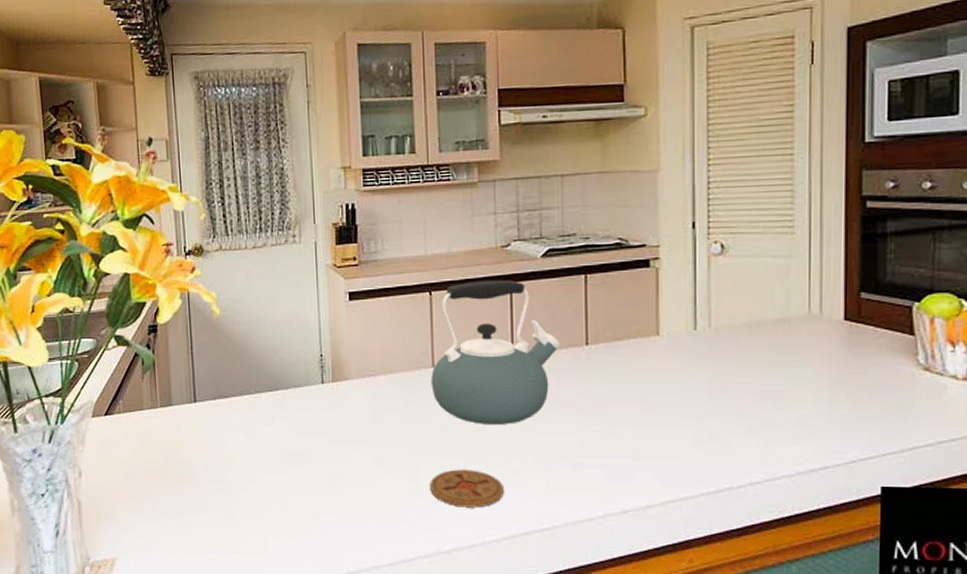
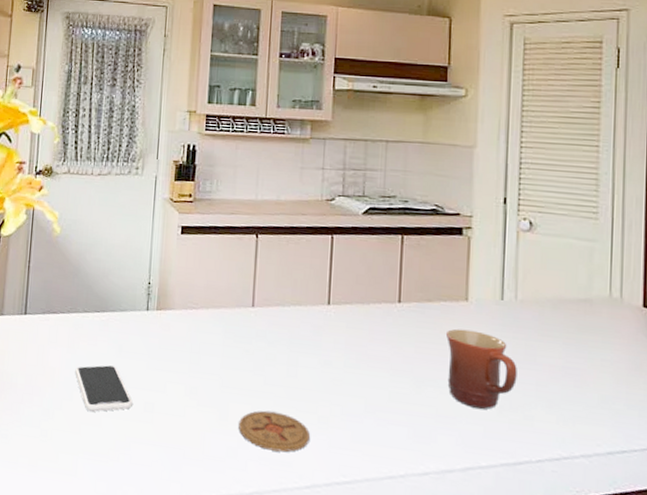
smartphone: none [255,443,318,491] -> present [75,365,133,412]
kettle: present [431,280,561,424] -> none [249,229,375,372]
mug: none [637,364,714,442] -> present [445,328,517,410]

